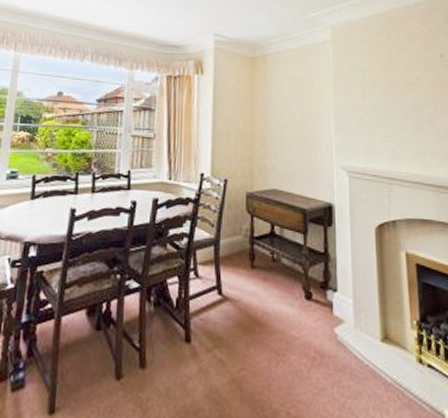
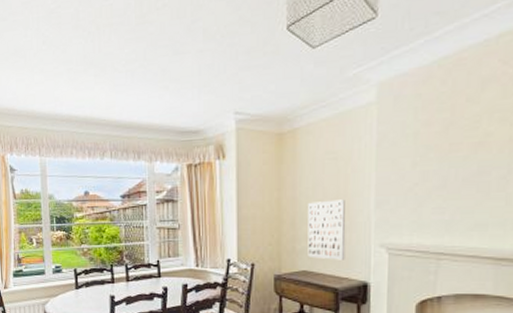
wall art: none [278,121,312,180] -> present [308,199,346,260]

